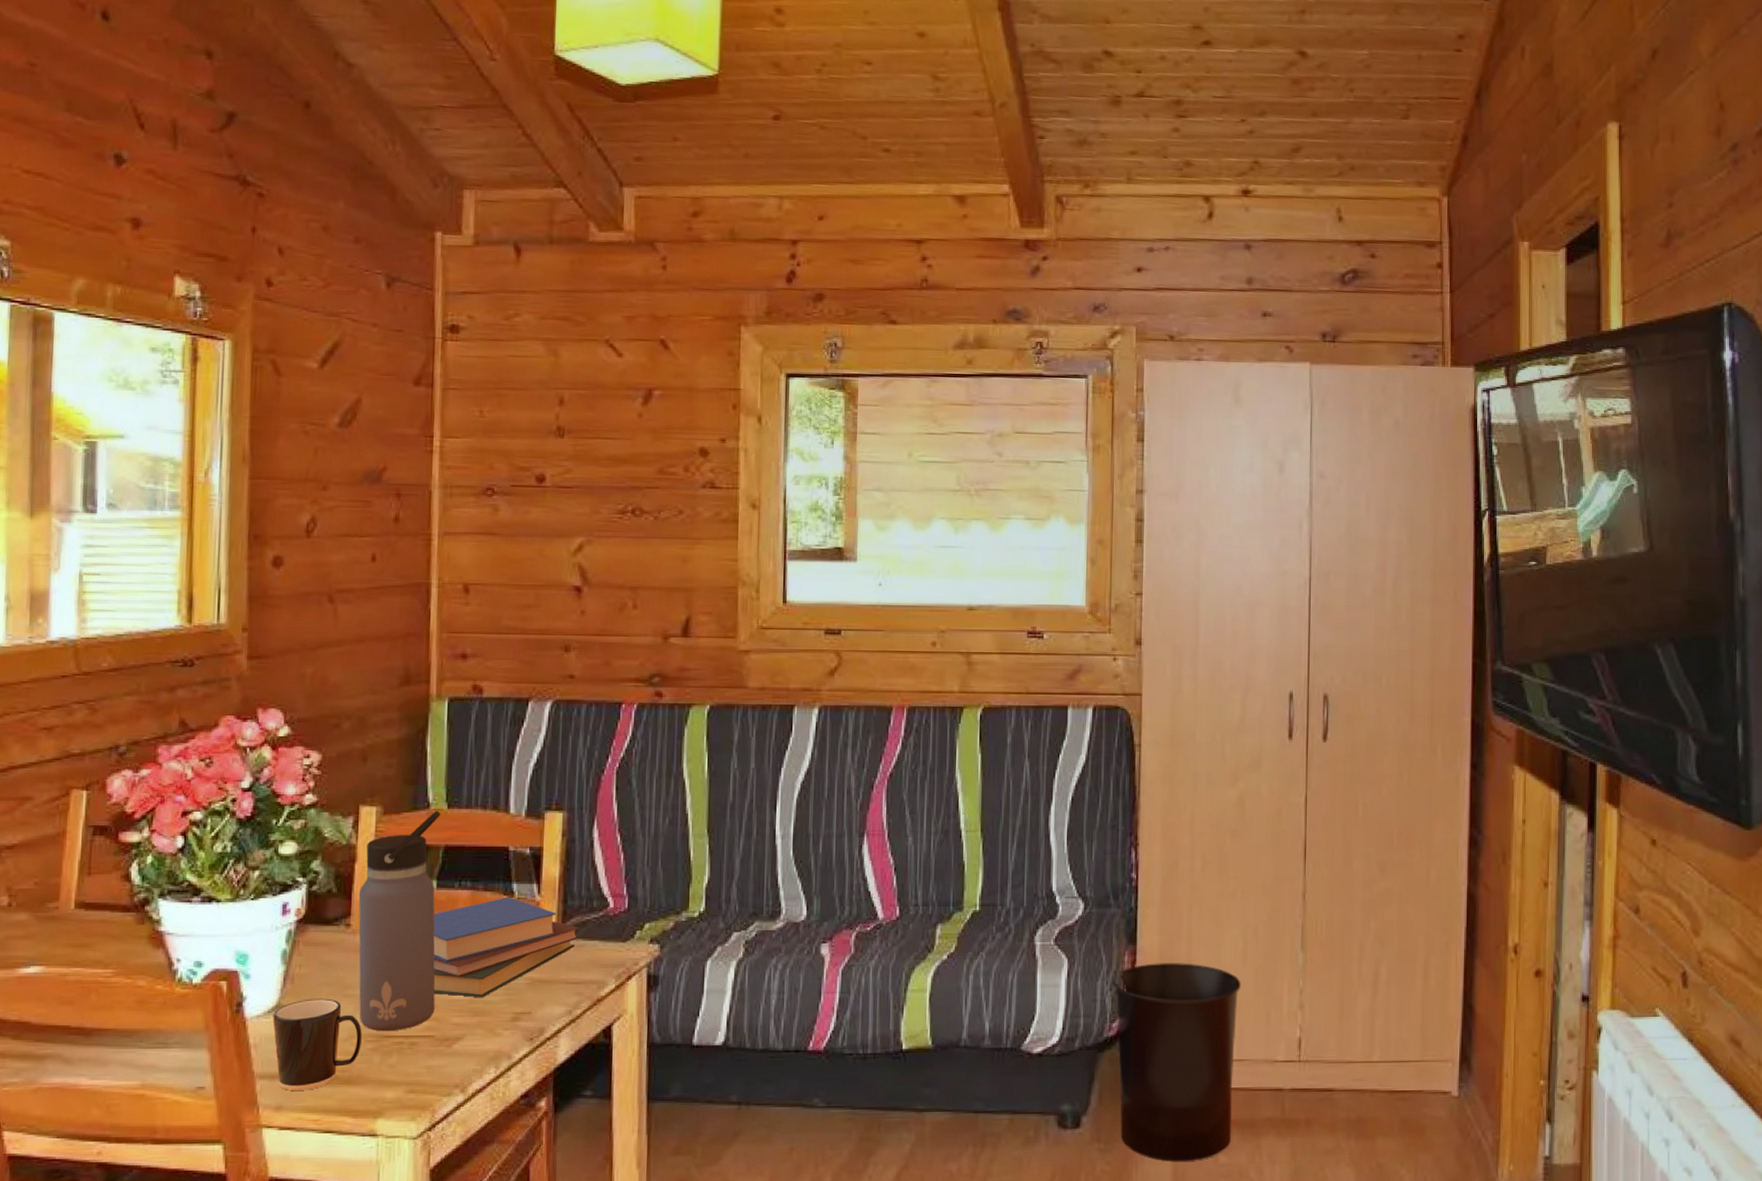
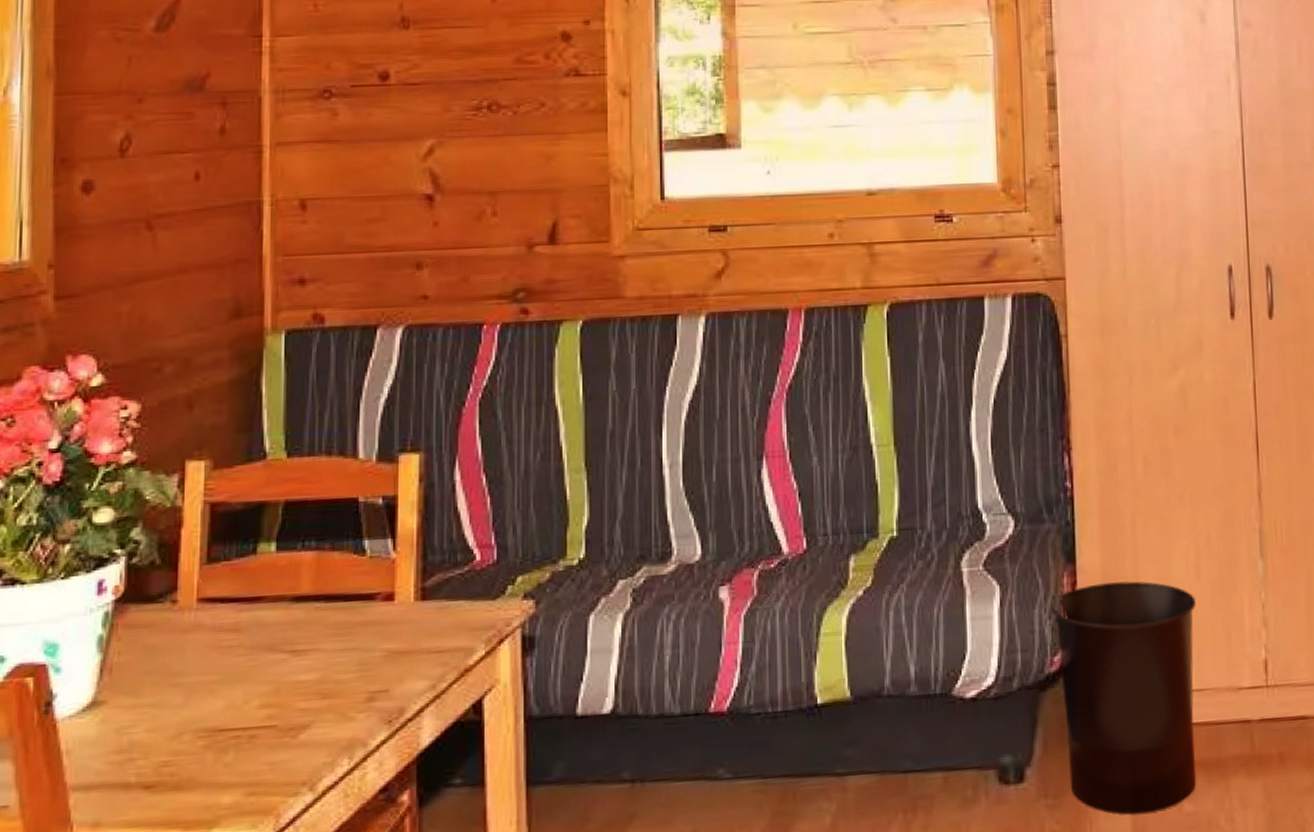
mug: present [272,998,362,1090] -> none [88,689,193,803]
water bottle: present [358,810,441,1032] -> none [186,460,279,725]
book: present [433,896,580,998] -> none [273,555,443,677]

